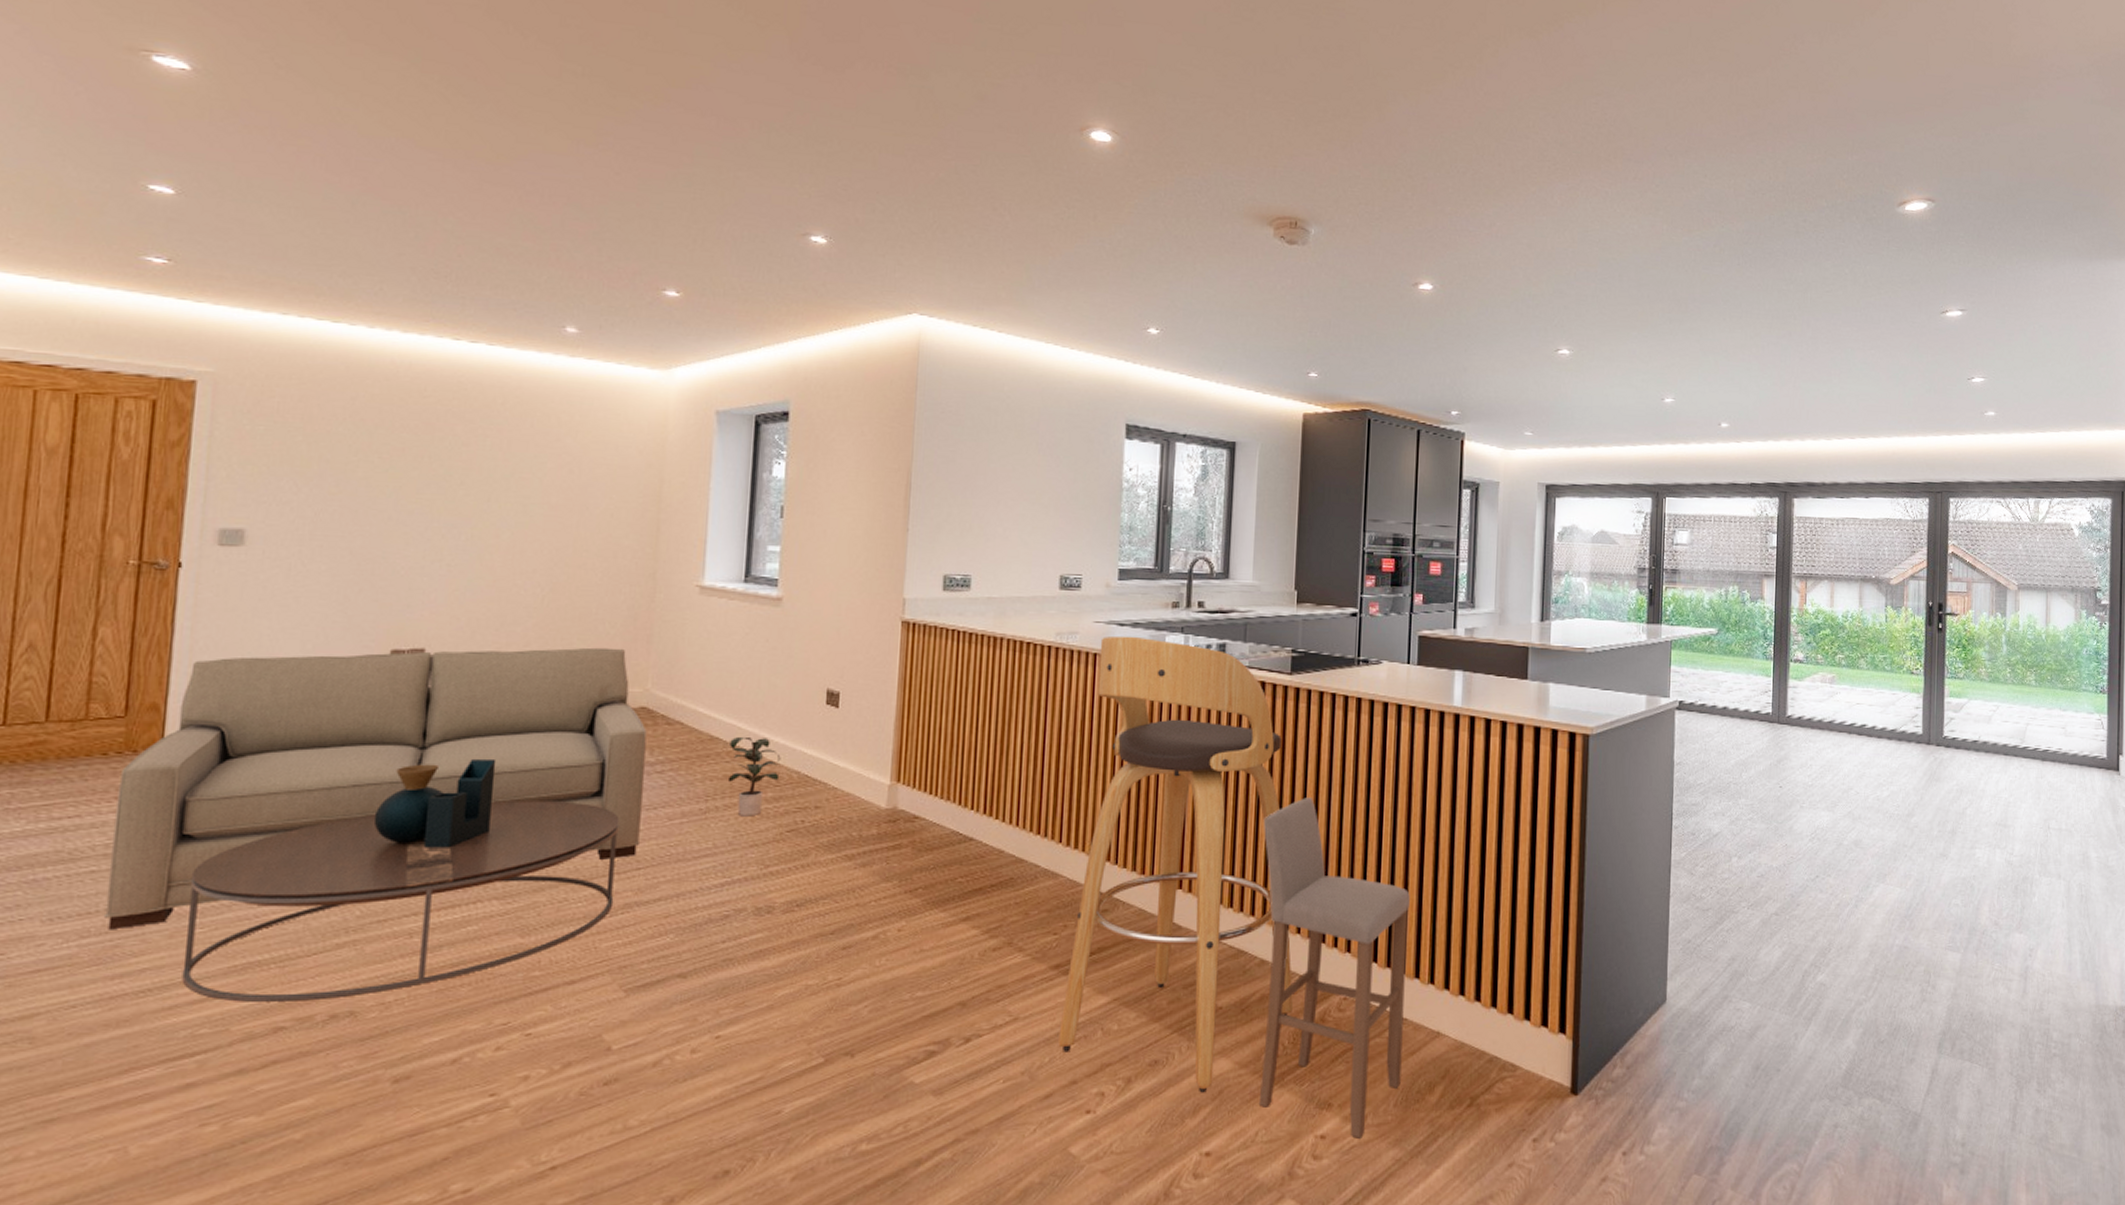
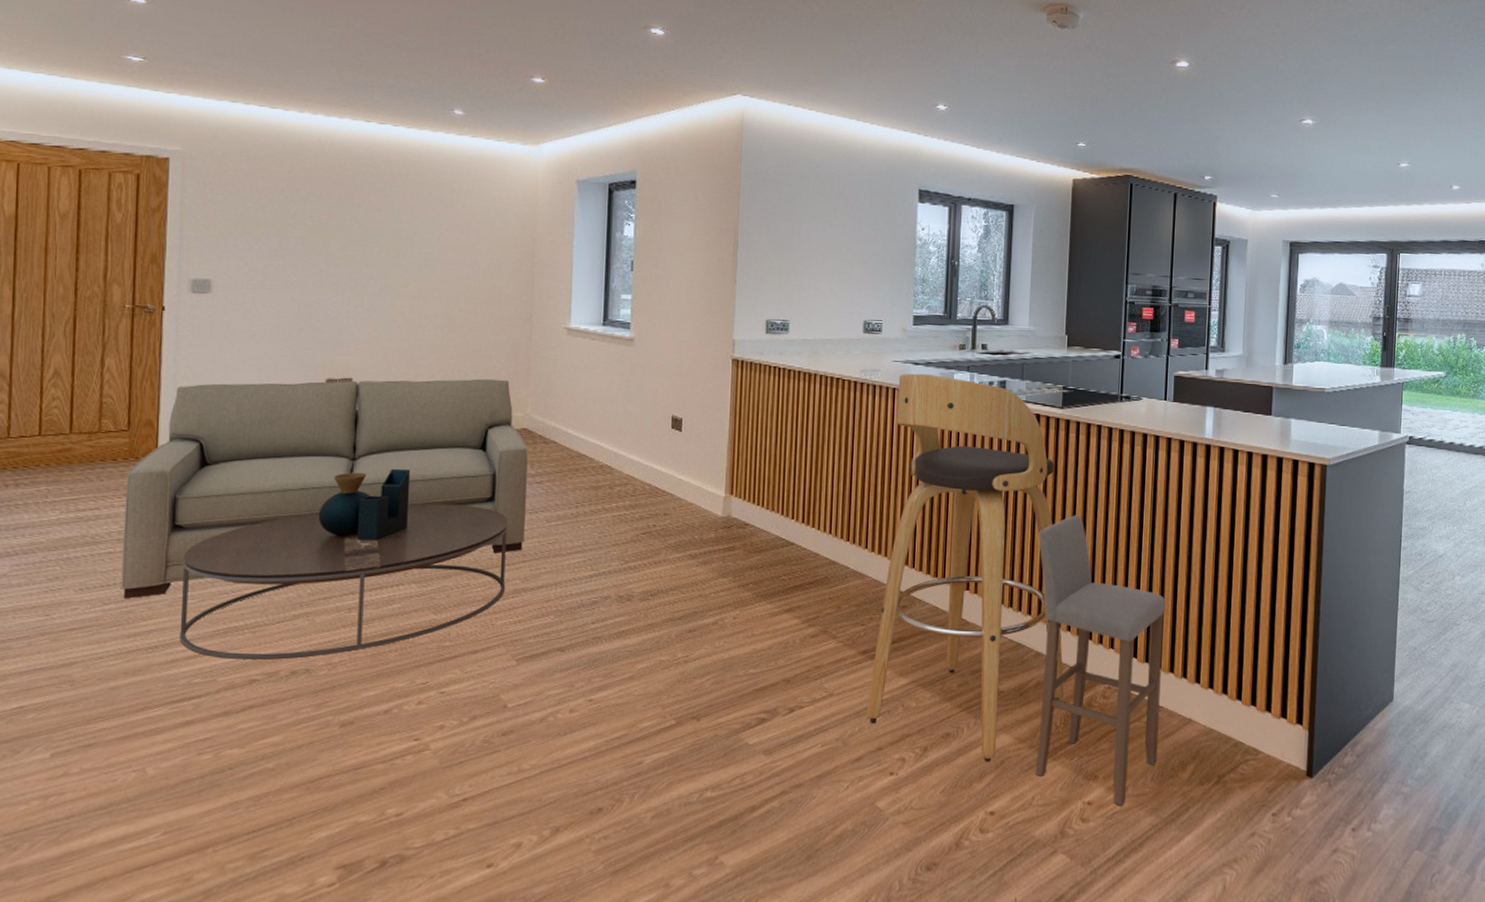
potted plant: present [727,736,781,817] -> none [593,454,636,521]

